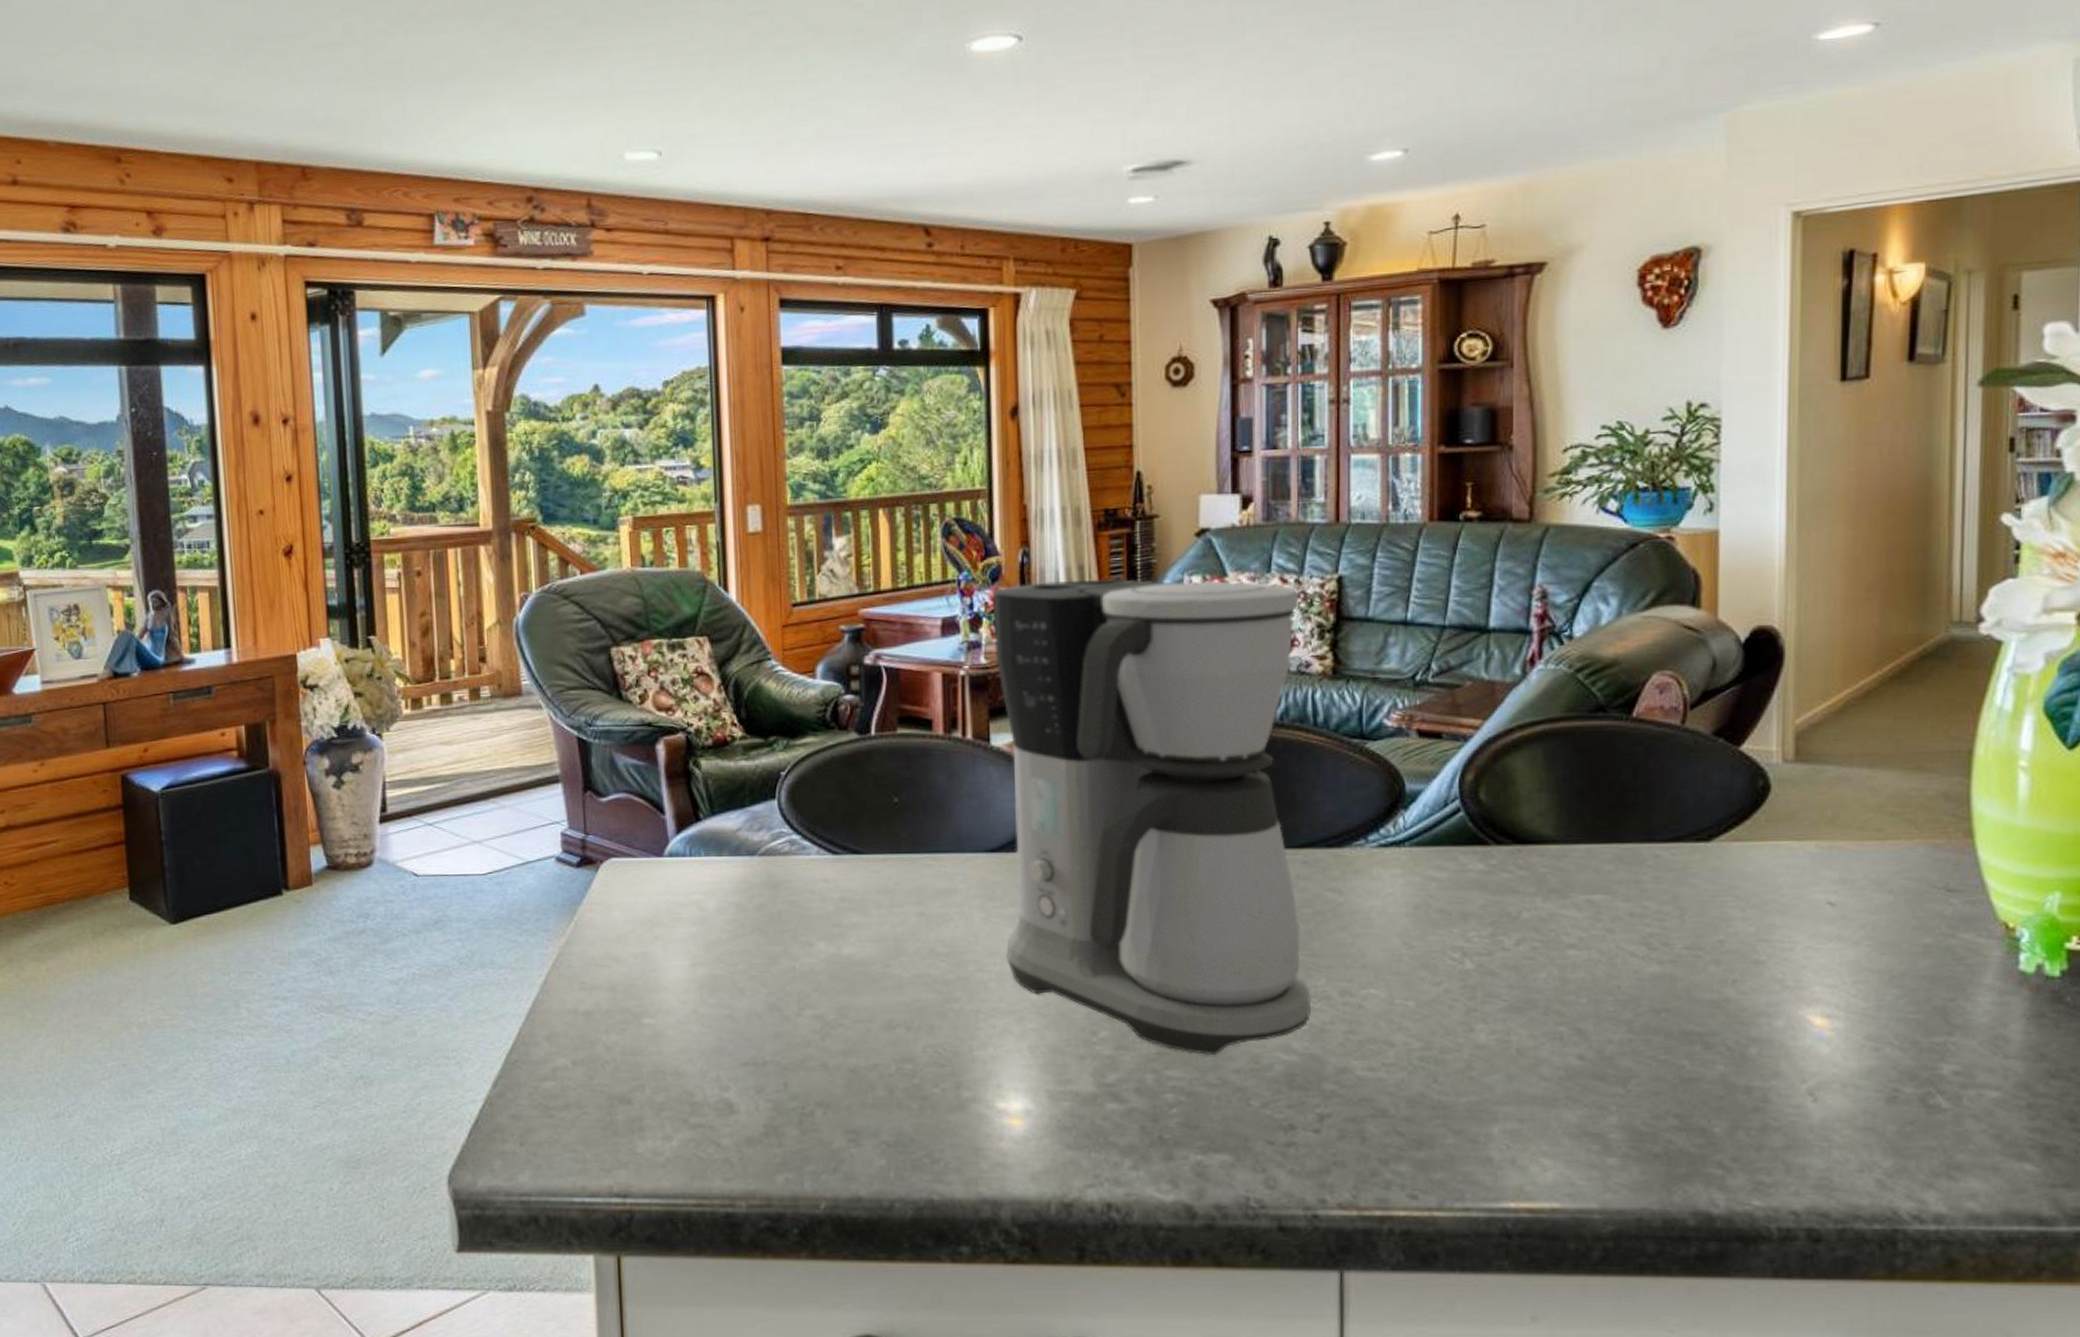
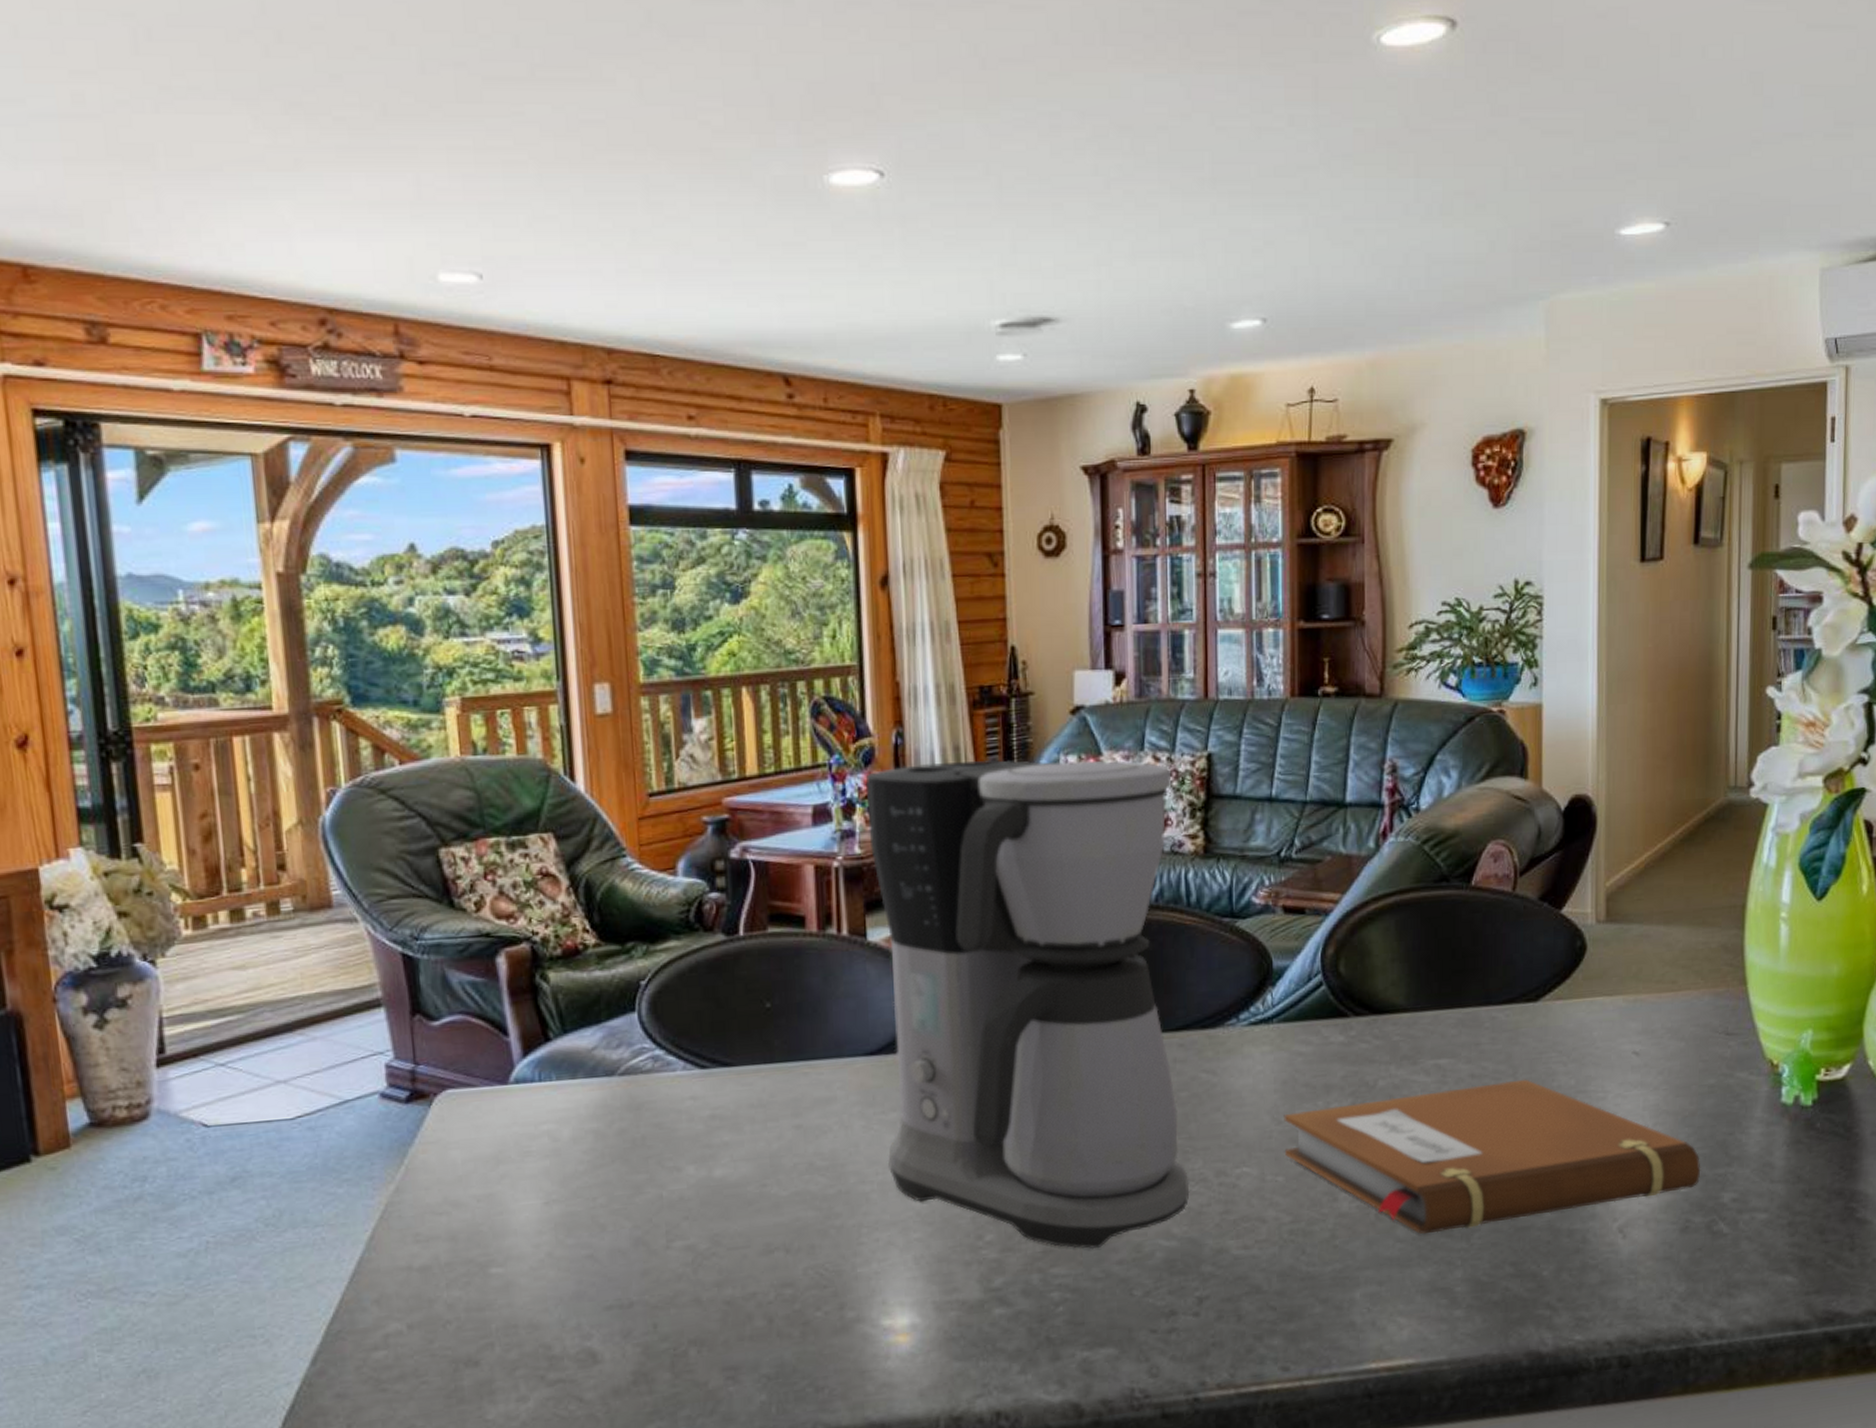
notebook: none [1415,922,1914,1075] -> present [1284,1079,1701,1235]

